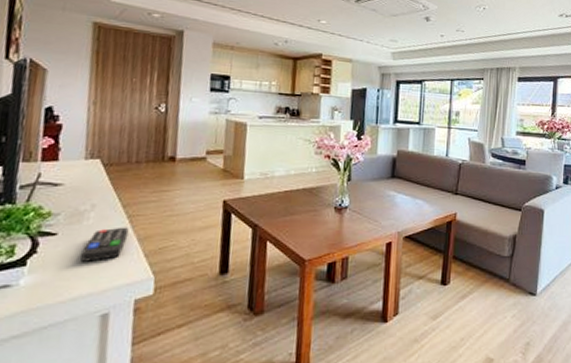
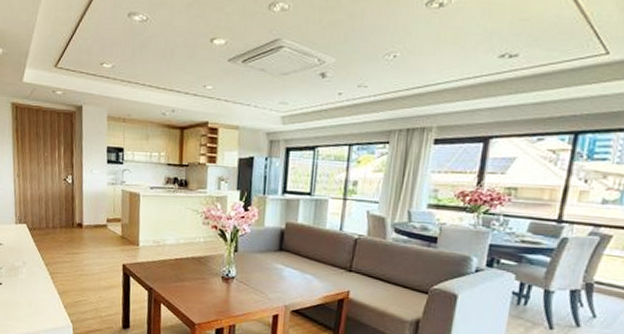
remote control: present [80,227,129,262] -> none [19,281,51,308]

